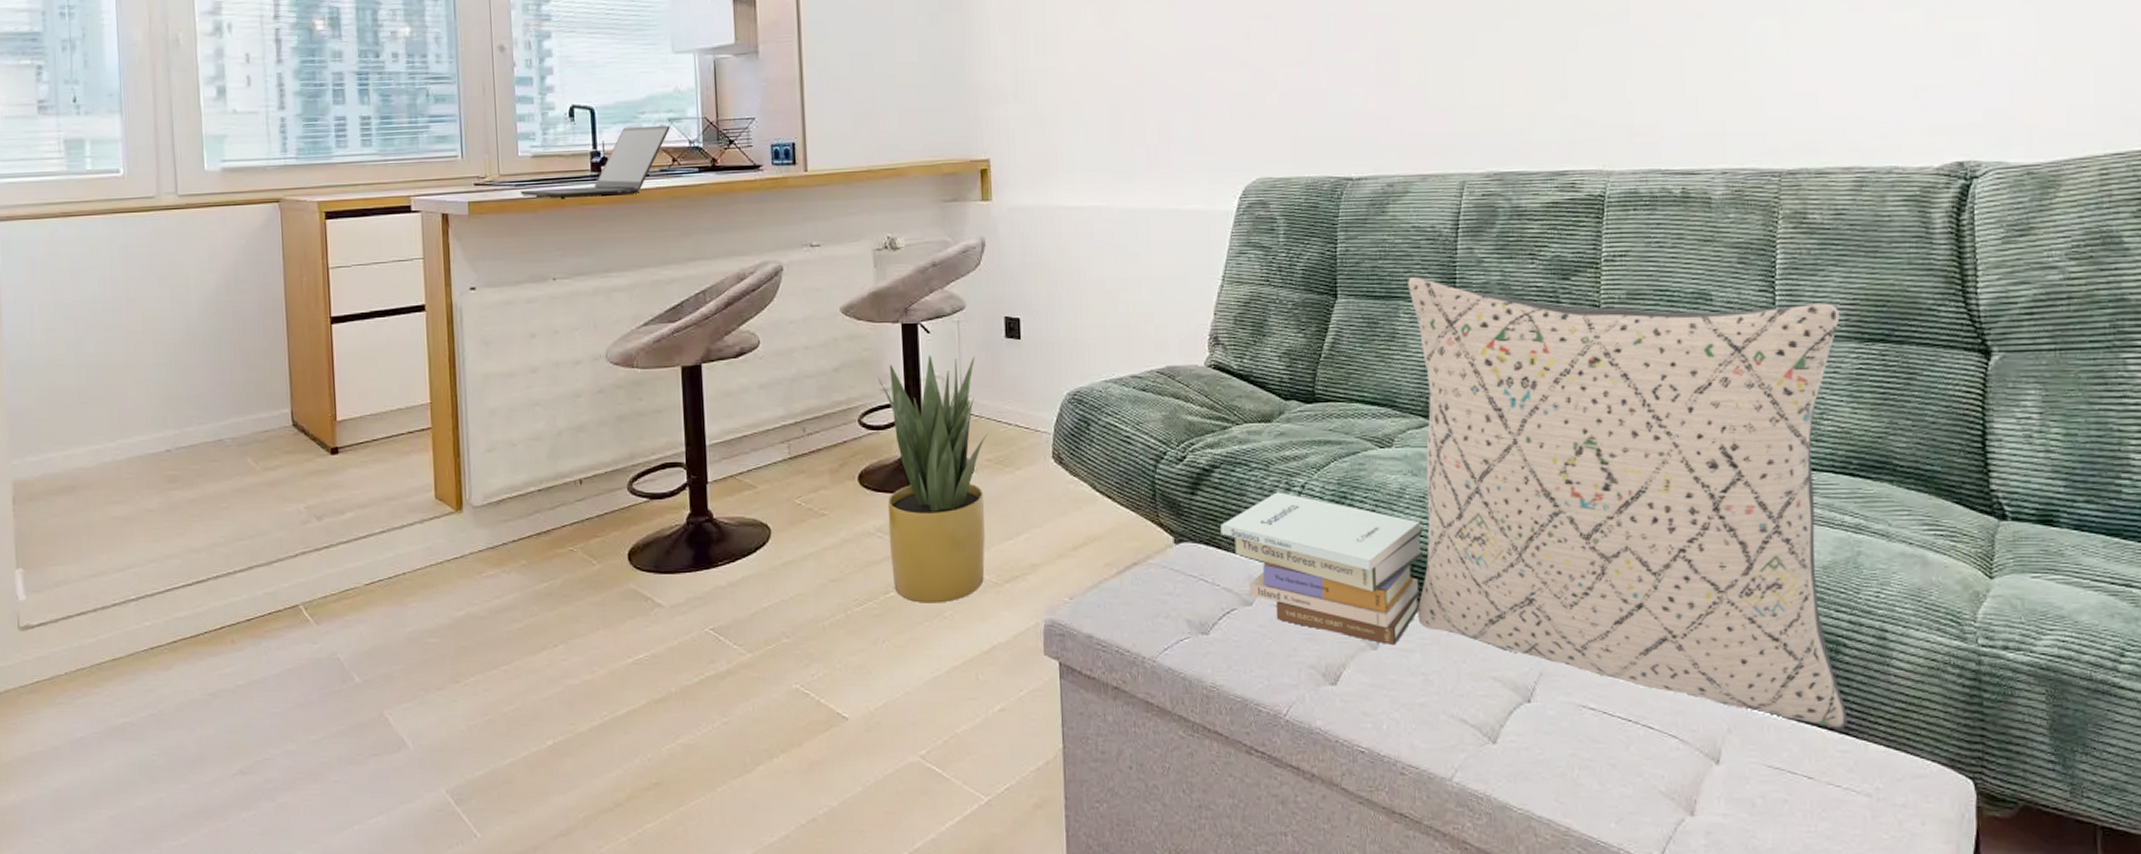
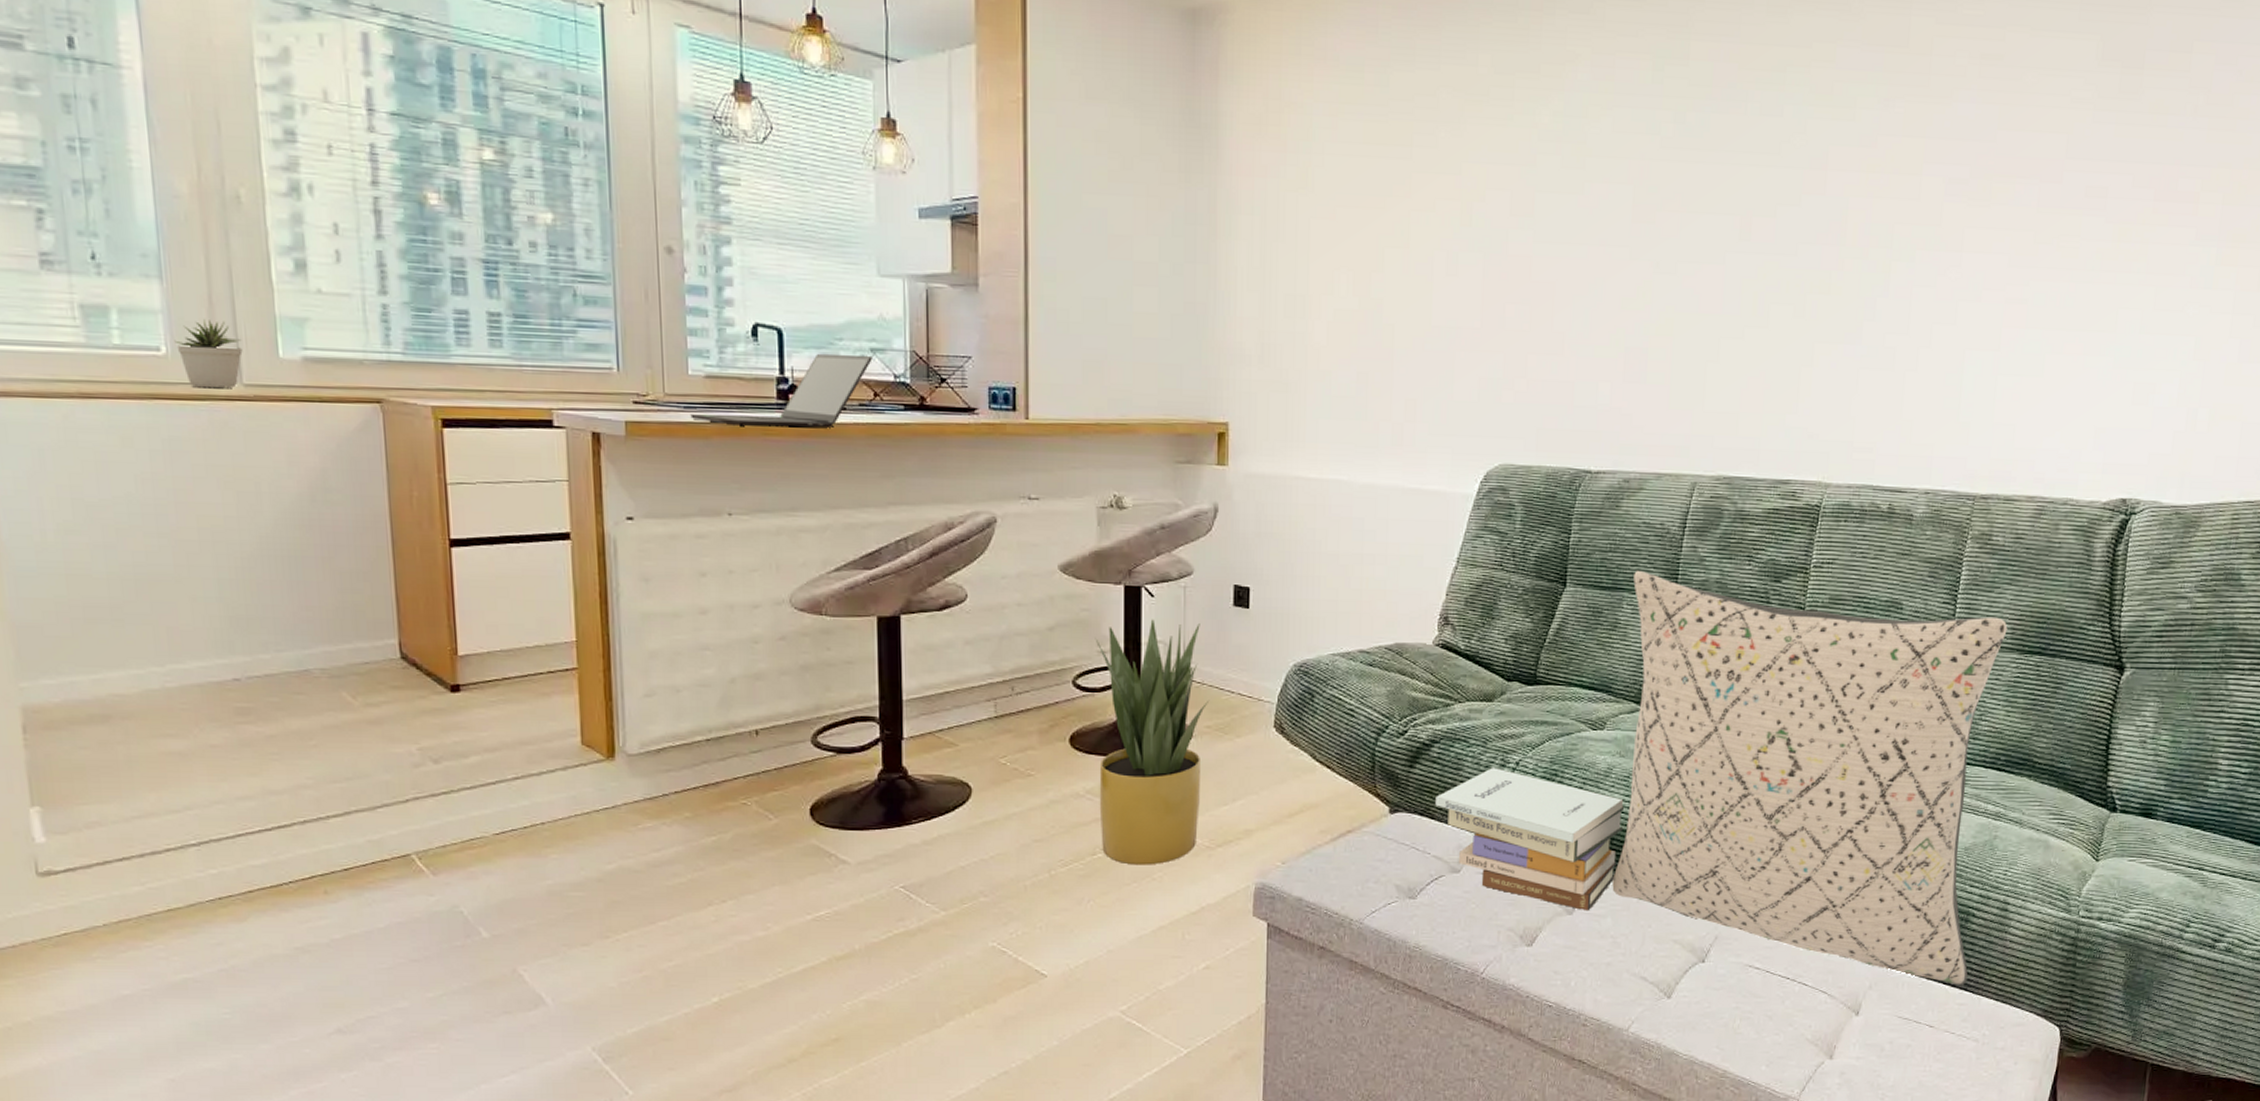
potted plant: none [129,143,178,201] -> present [174,320,243,389]

